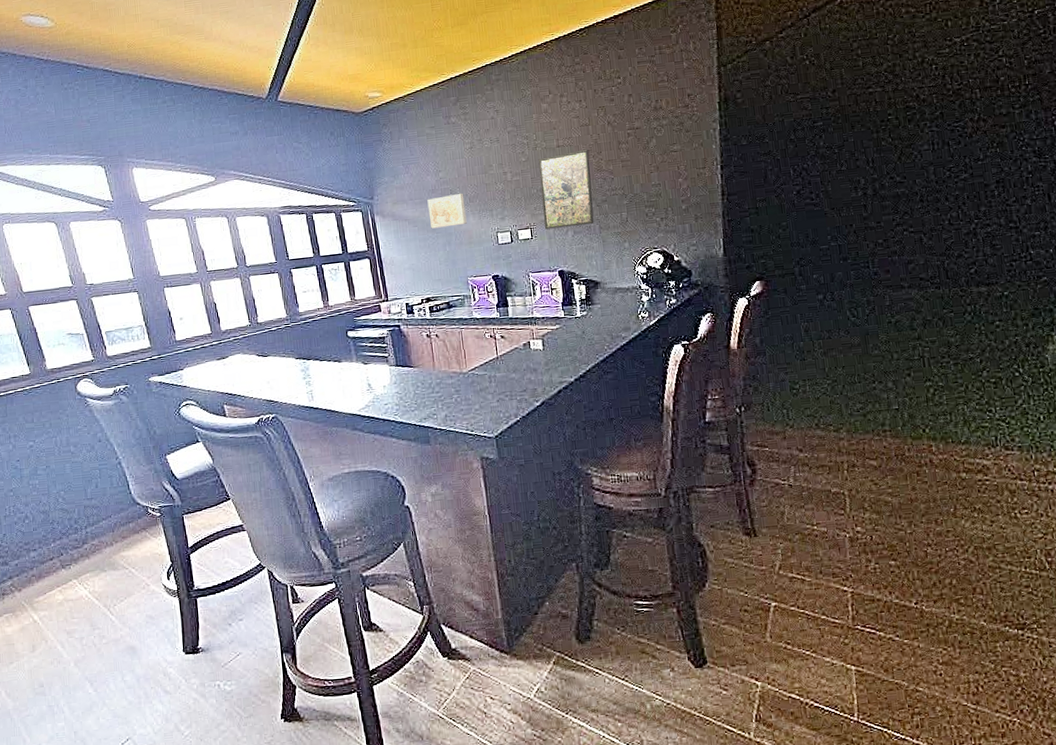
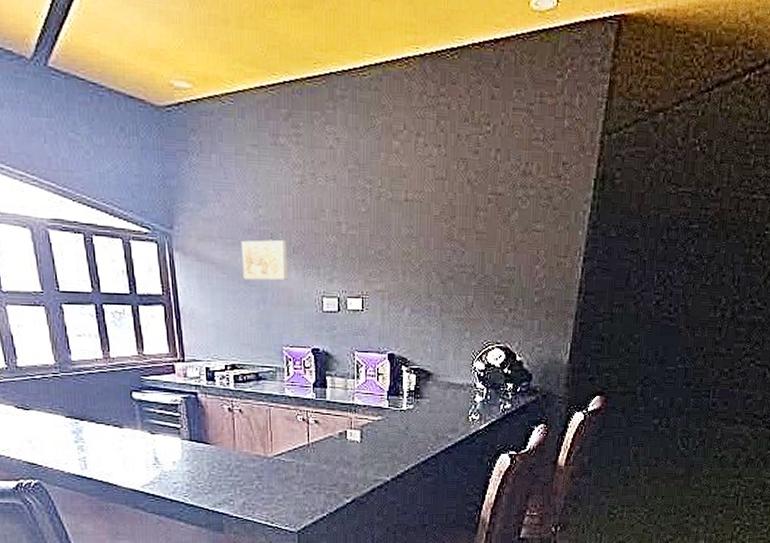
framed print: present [538,149,594,230] -> none [378,209,441,304]

